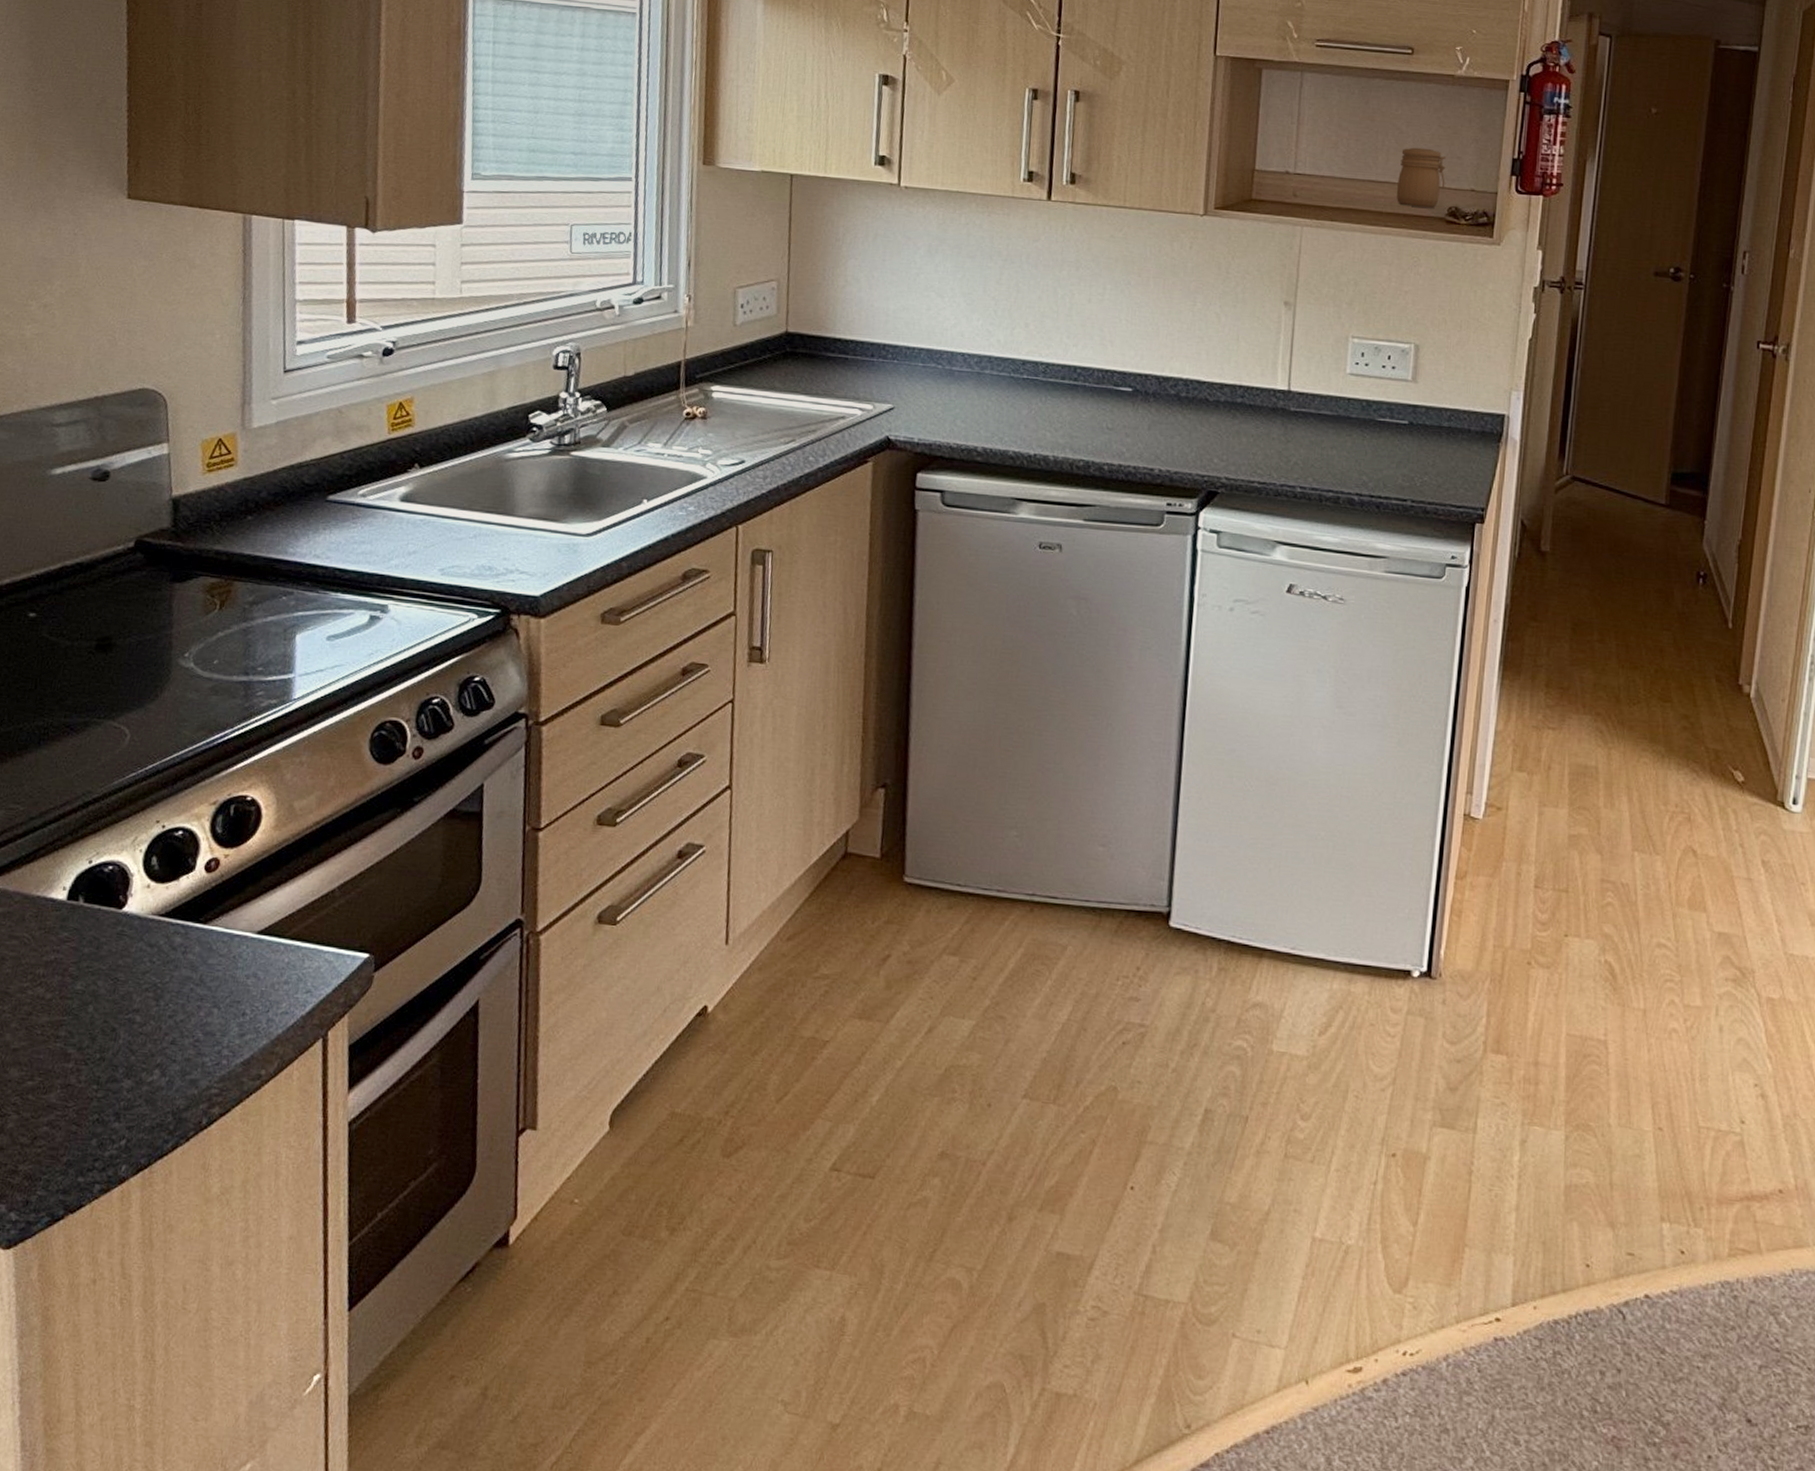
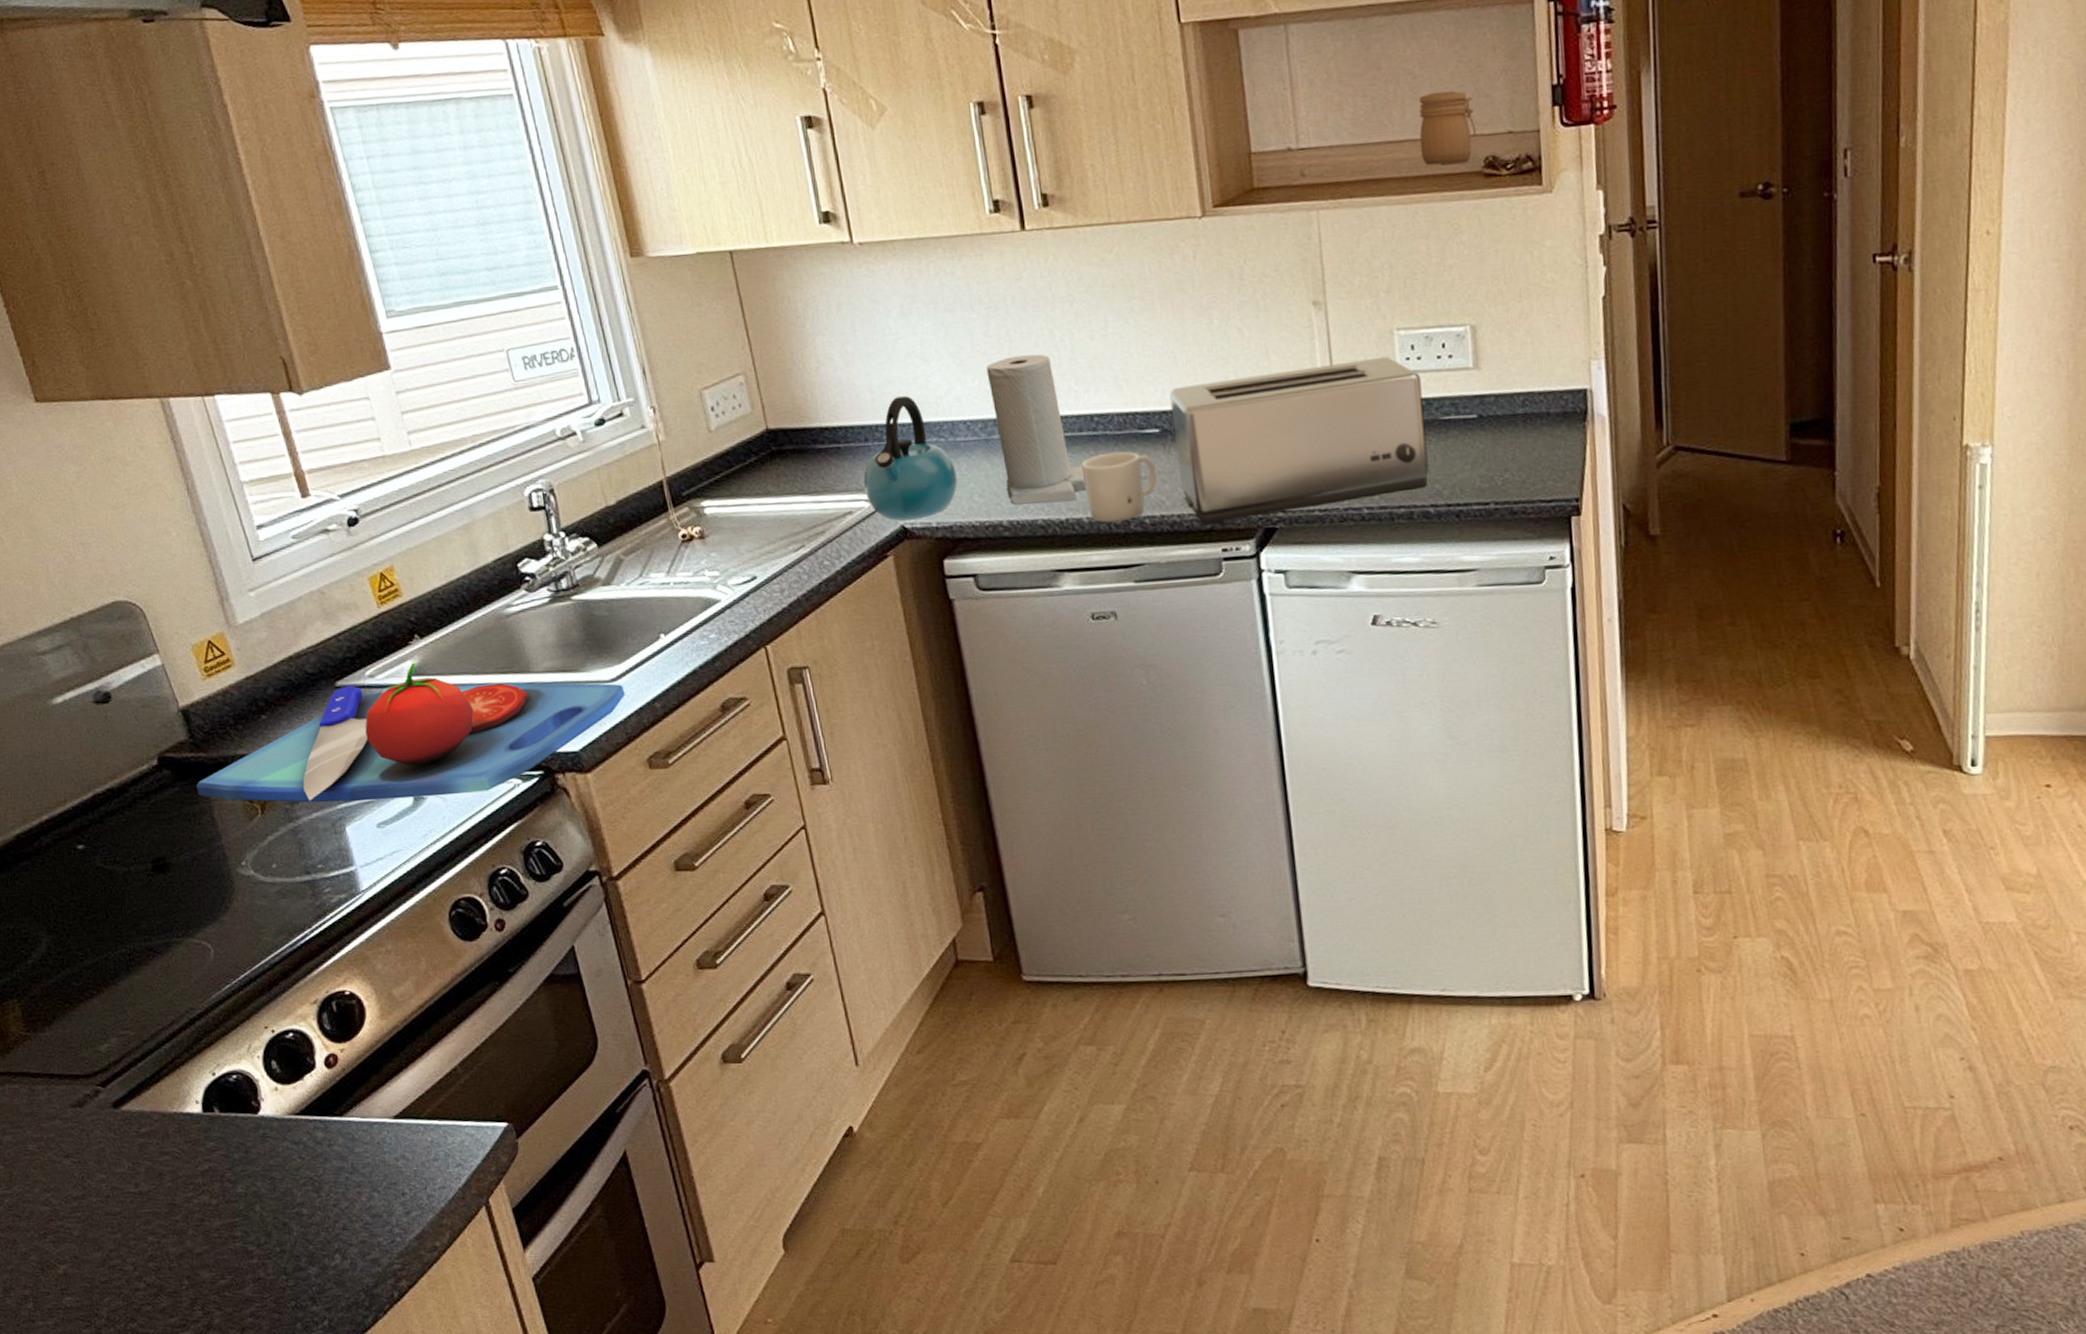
chopping board: none [163,489,597,621] -> present [196,662,626,803]
kettle: none [860,323,946,433] -> present [863,396,958,521]
paper towel: none [987,305,1059,440] -> present [986,354,1086,505]
mug: none [1056,402,1122,465] -> present [1081,451,1157,523]
toaster: none [1142,355,1365,479] -> present [1169,356,1429,524]

